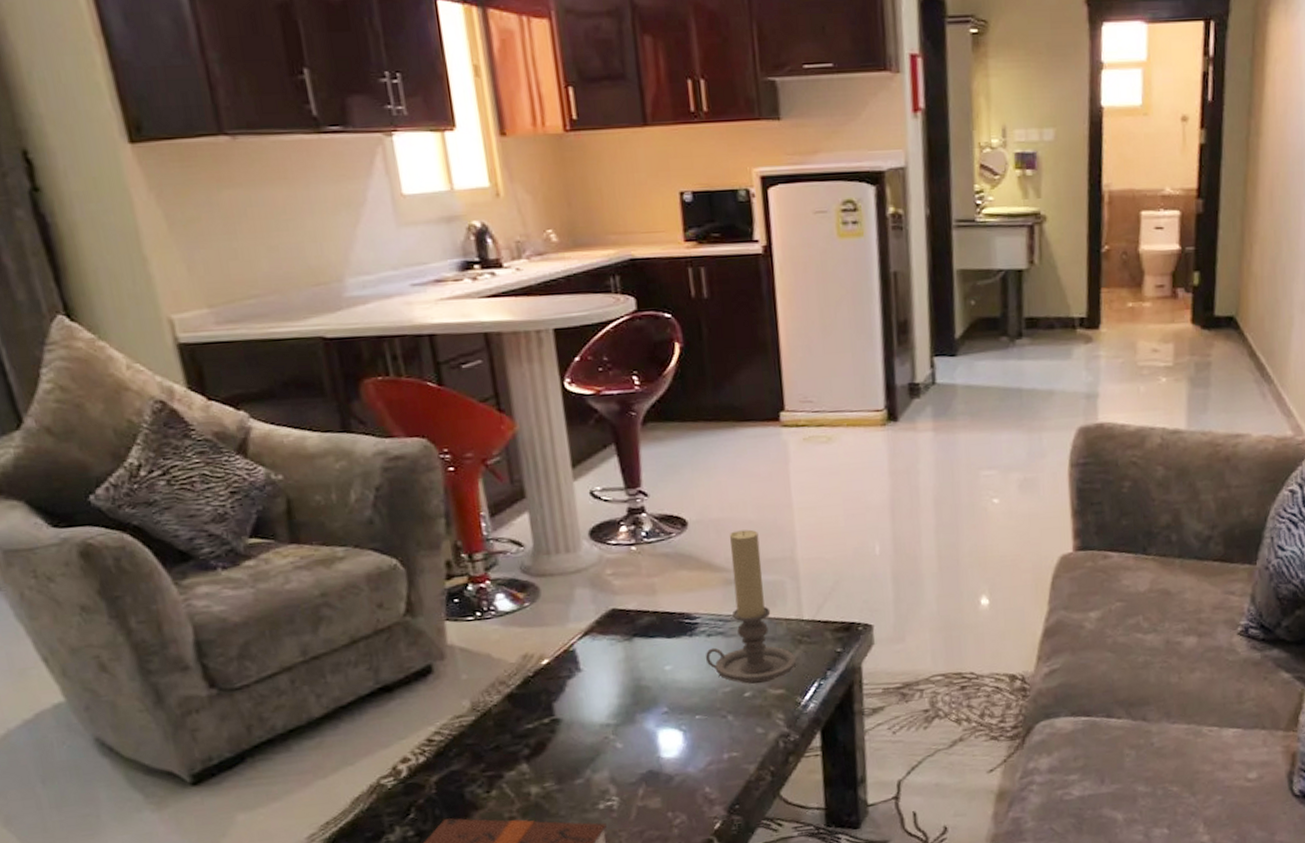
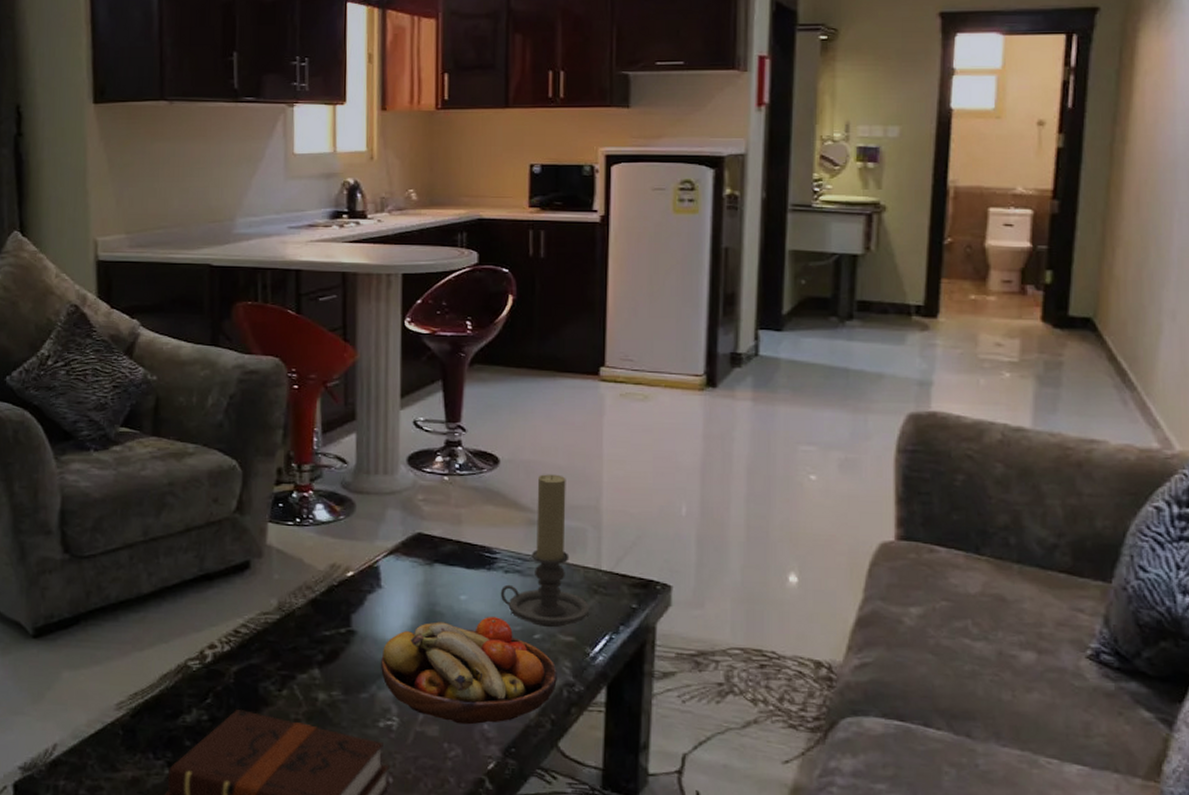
fruit bowl: none [591,682,772,792] -> present [381,617,557,725]

